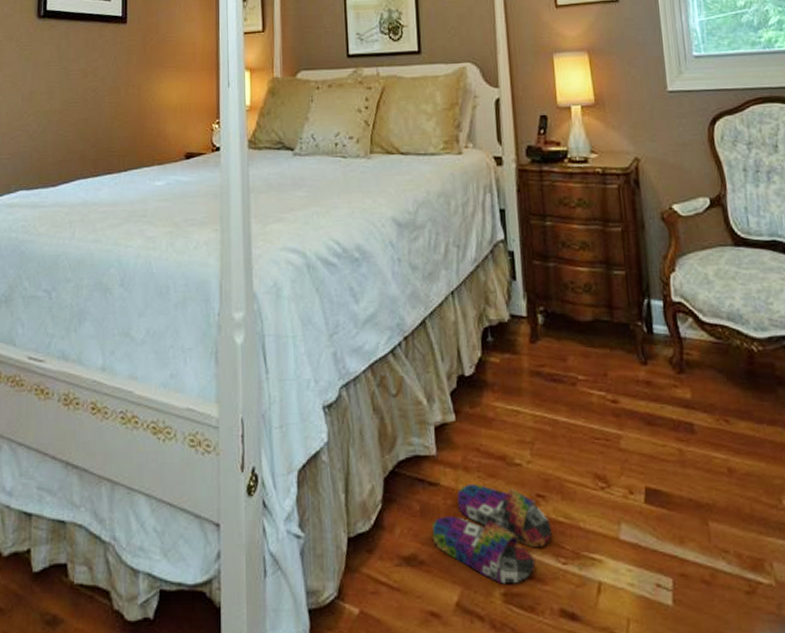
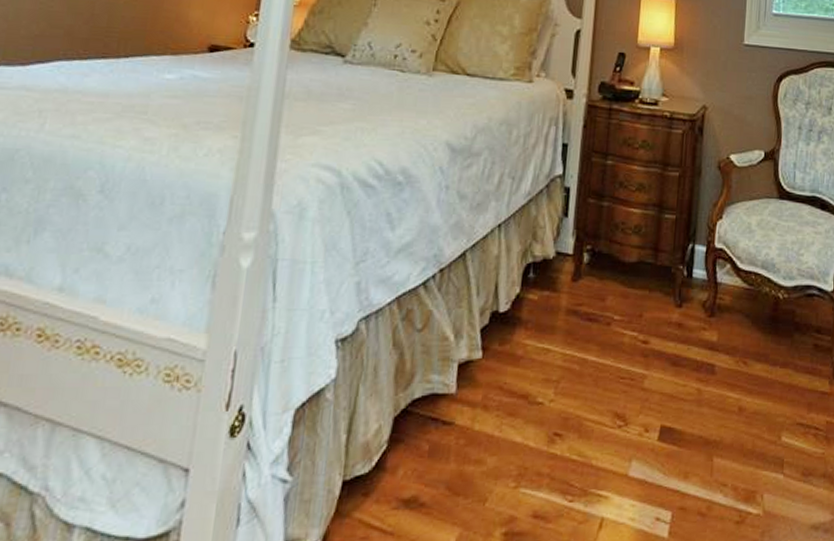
slippers: present [431,483,552,584] -> none [437,422,564,524]

